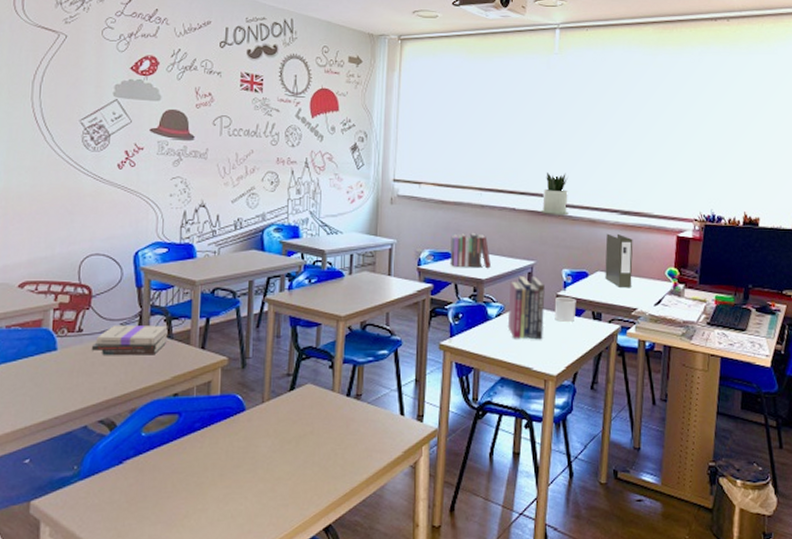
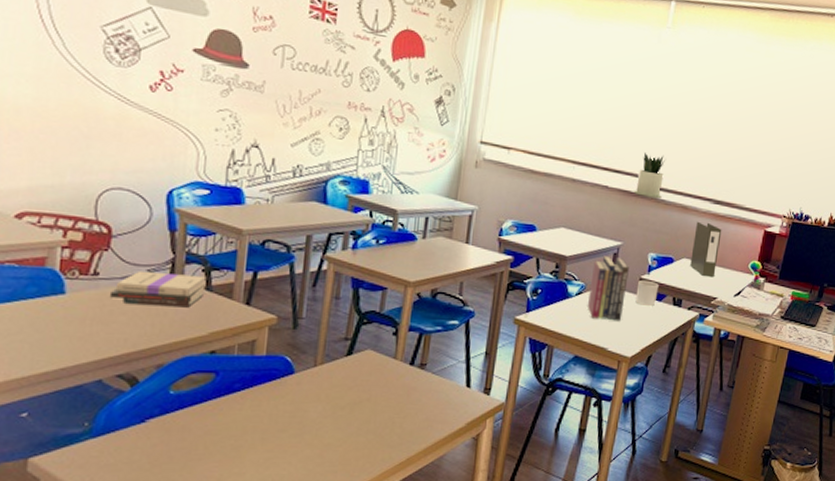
books: present [450,232,491,268] -> none [533,206,577,245]

